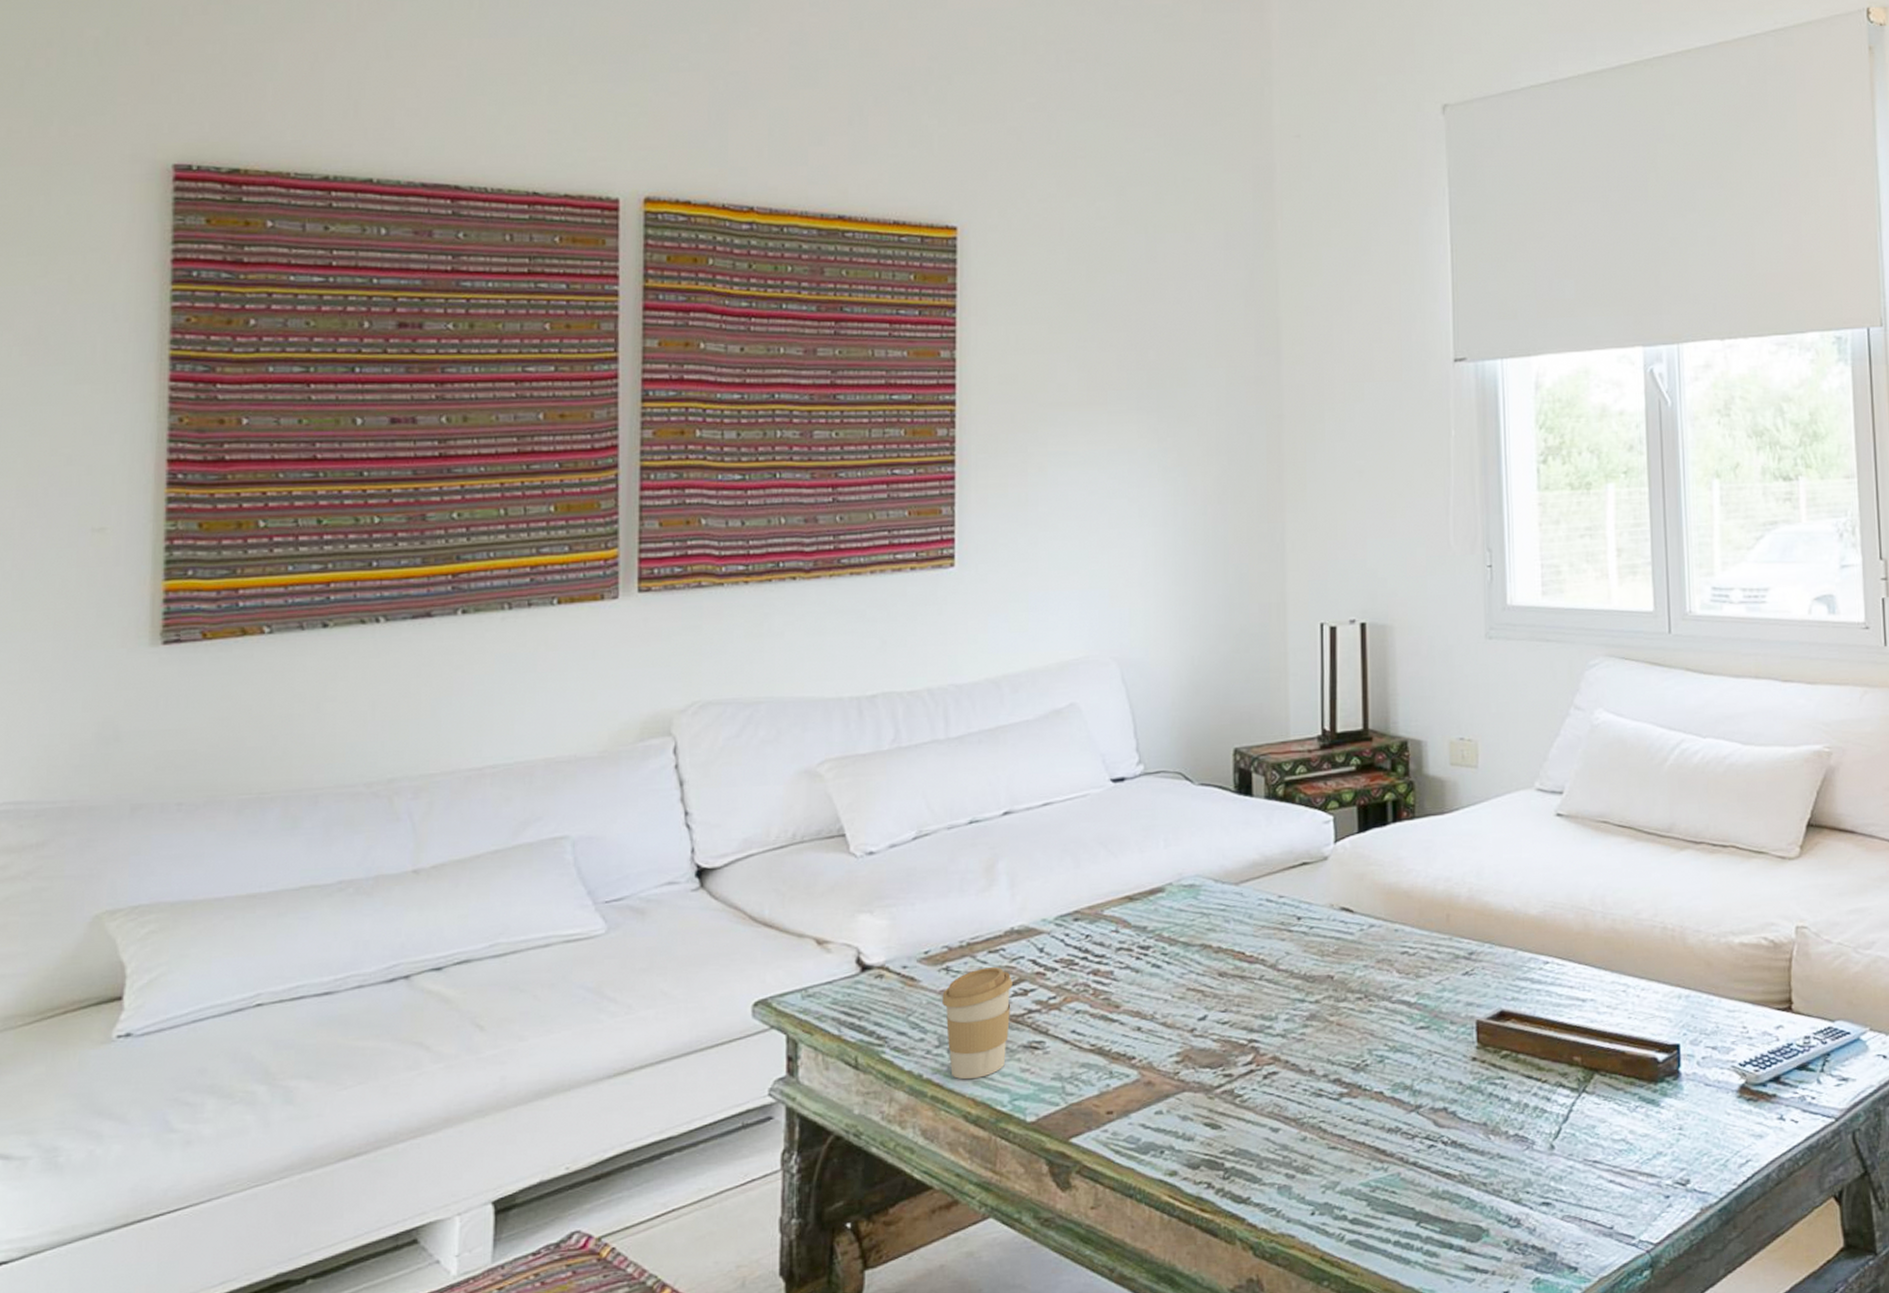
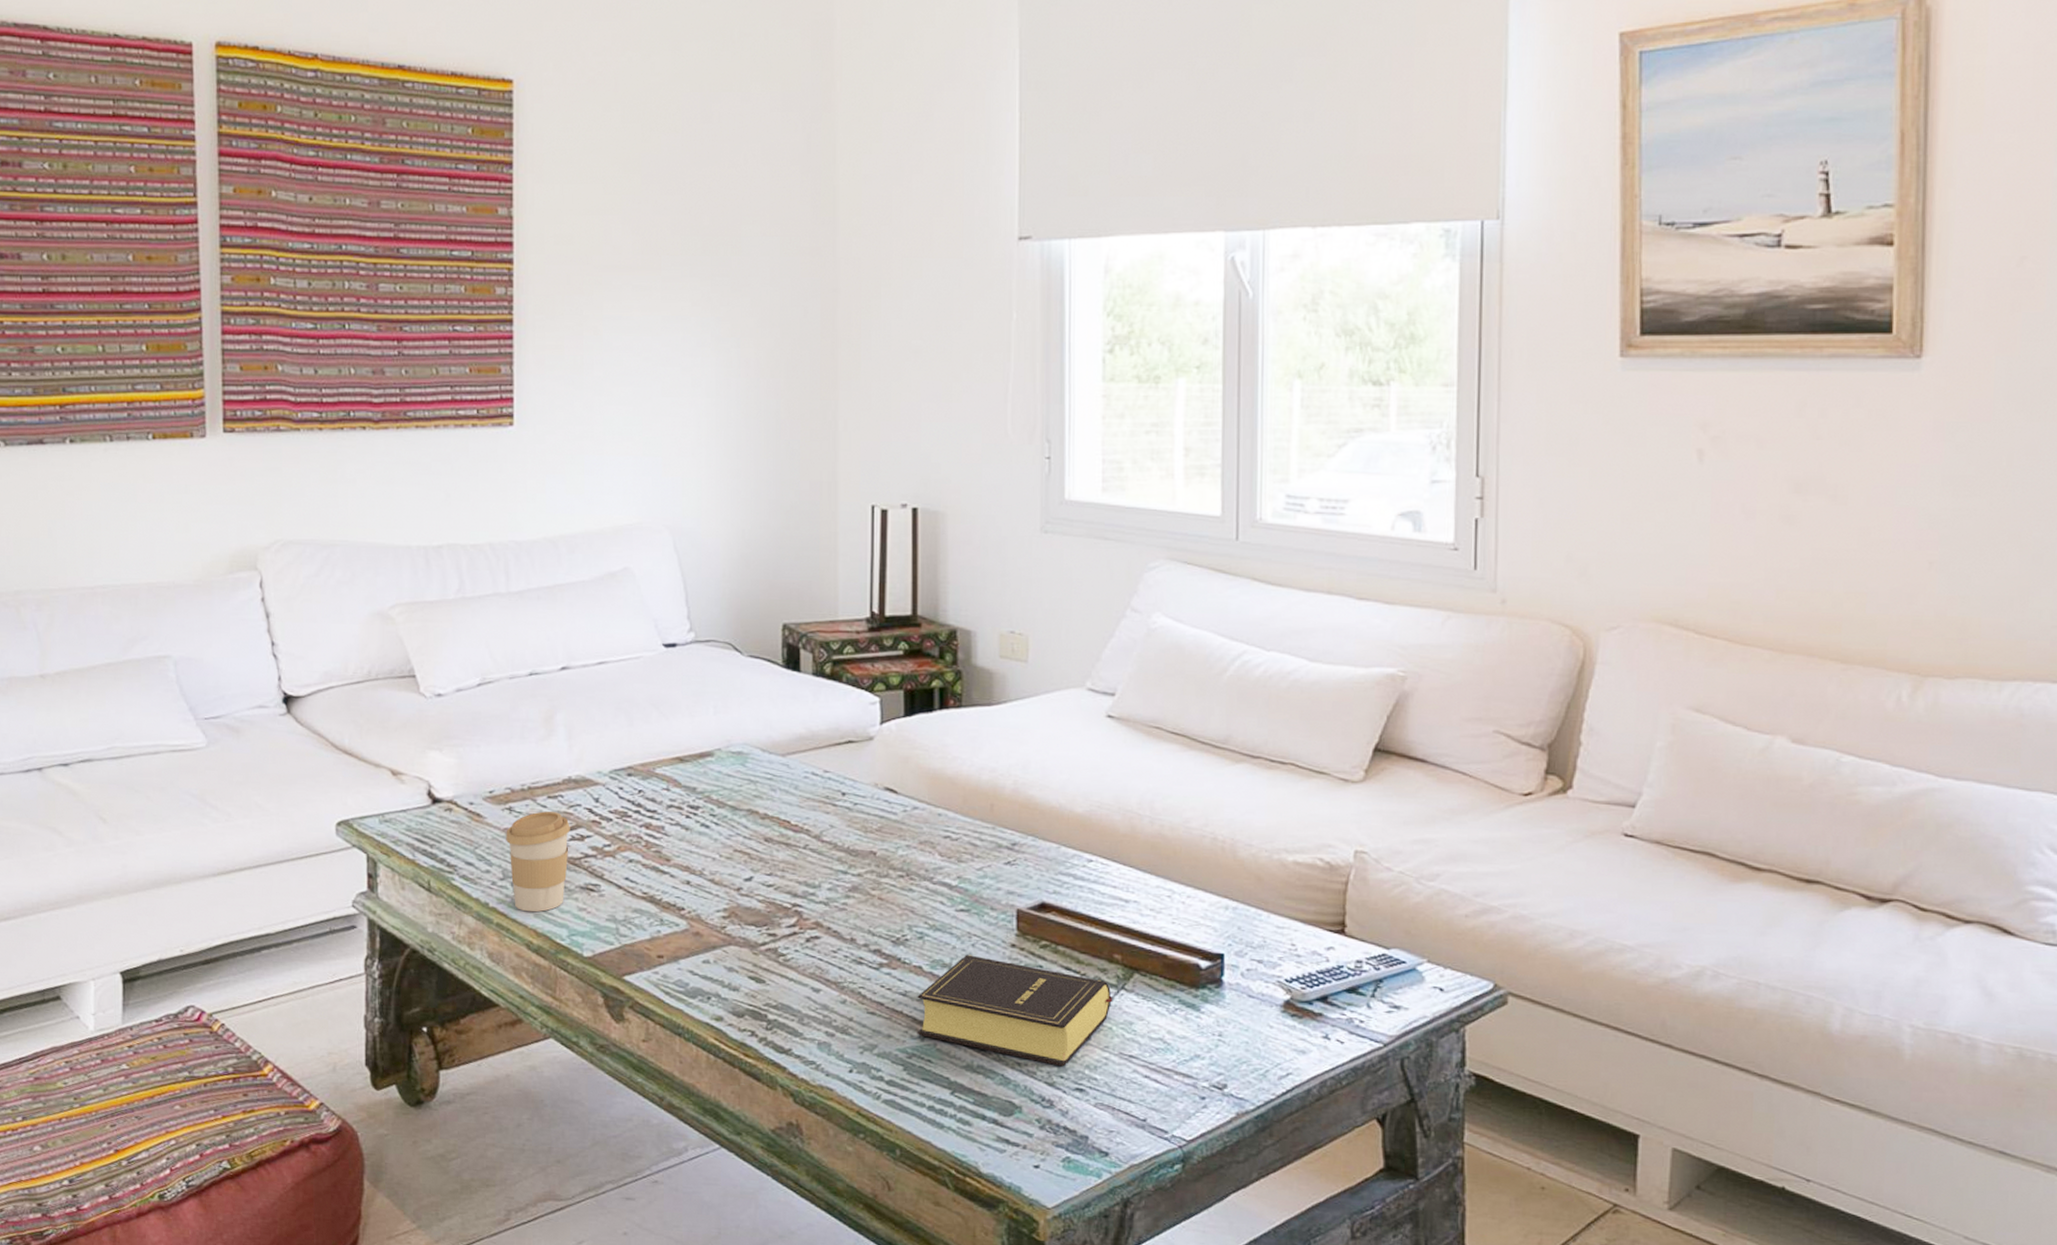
book: none [1379,1073,1575,1182] -> present [917,954,1113,1067]

